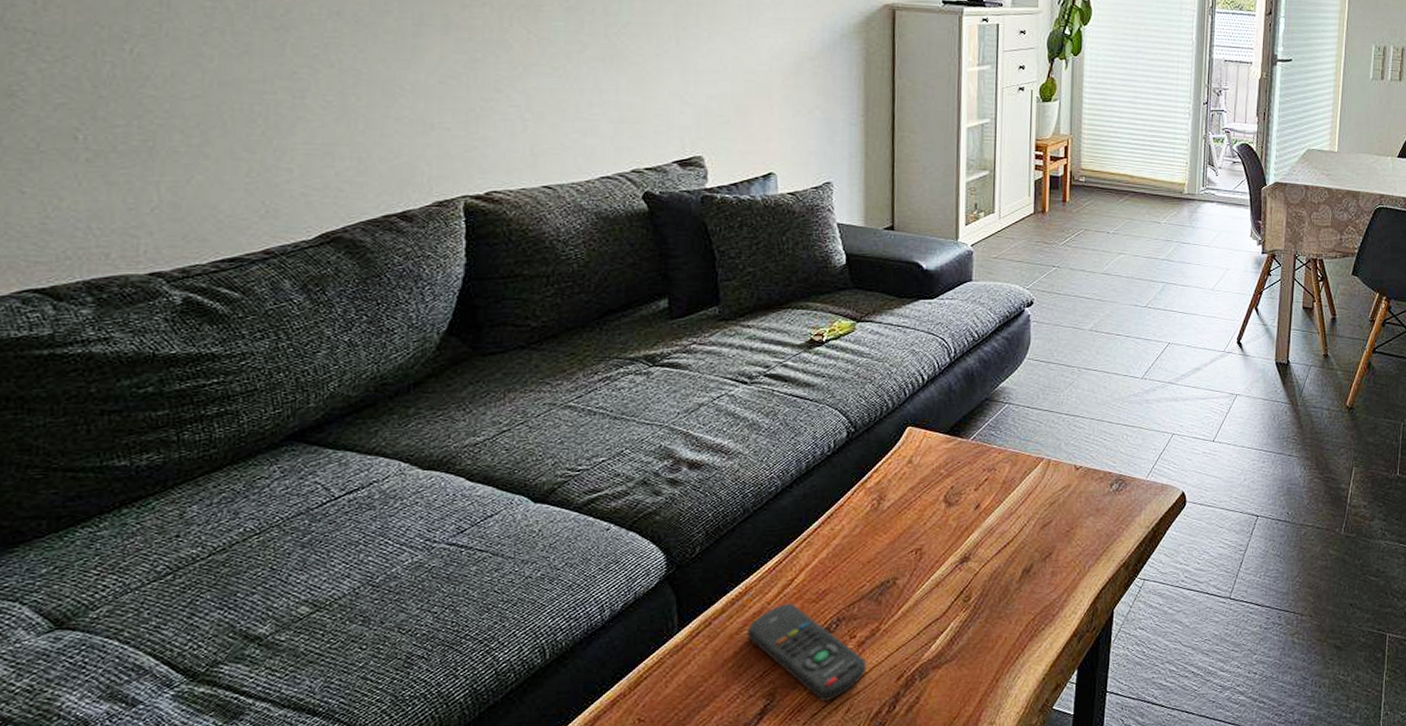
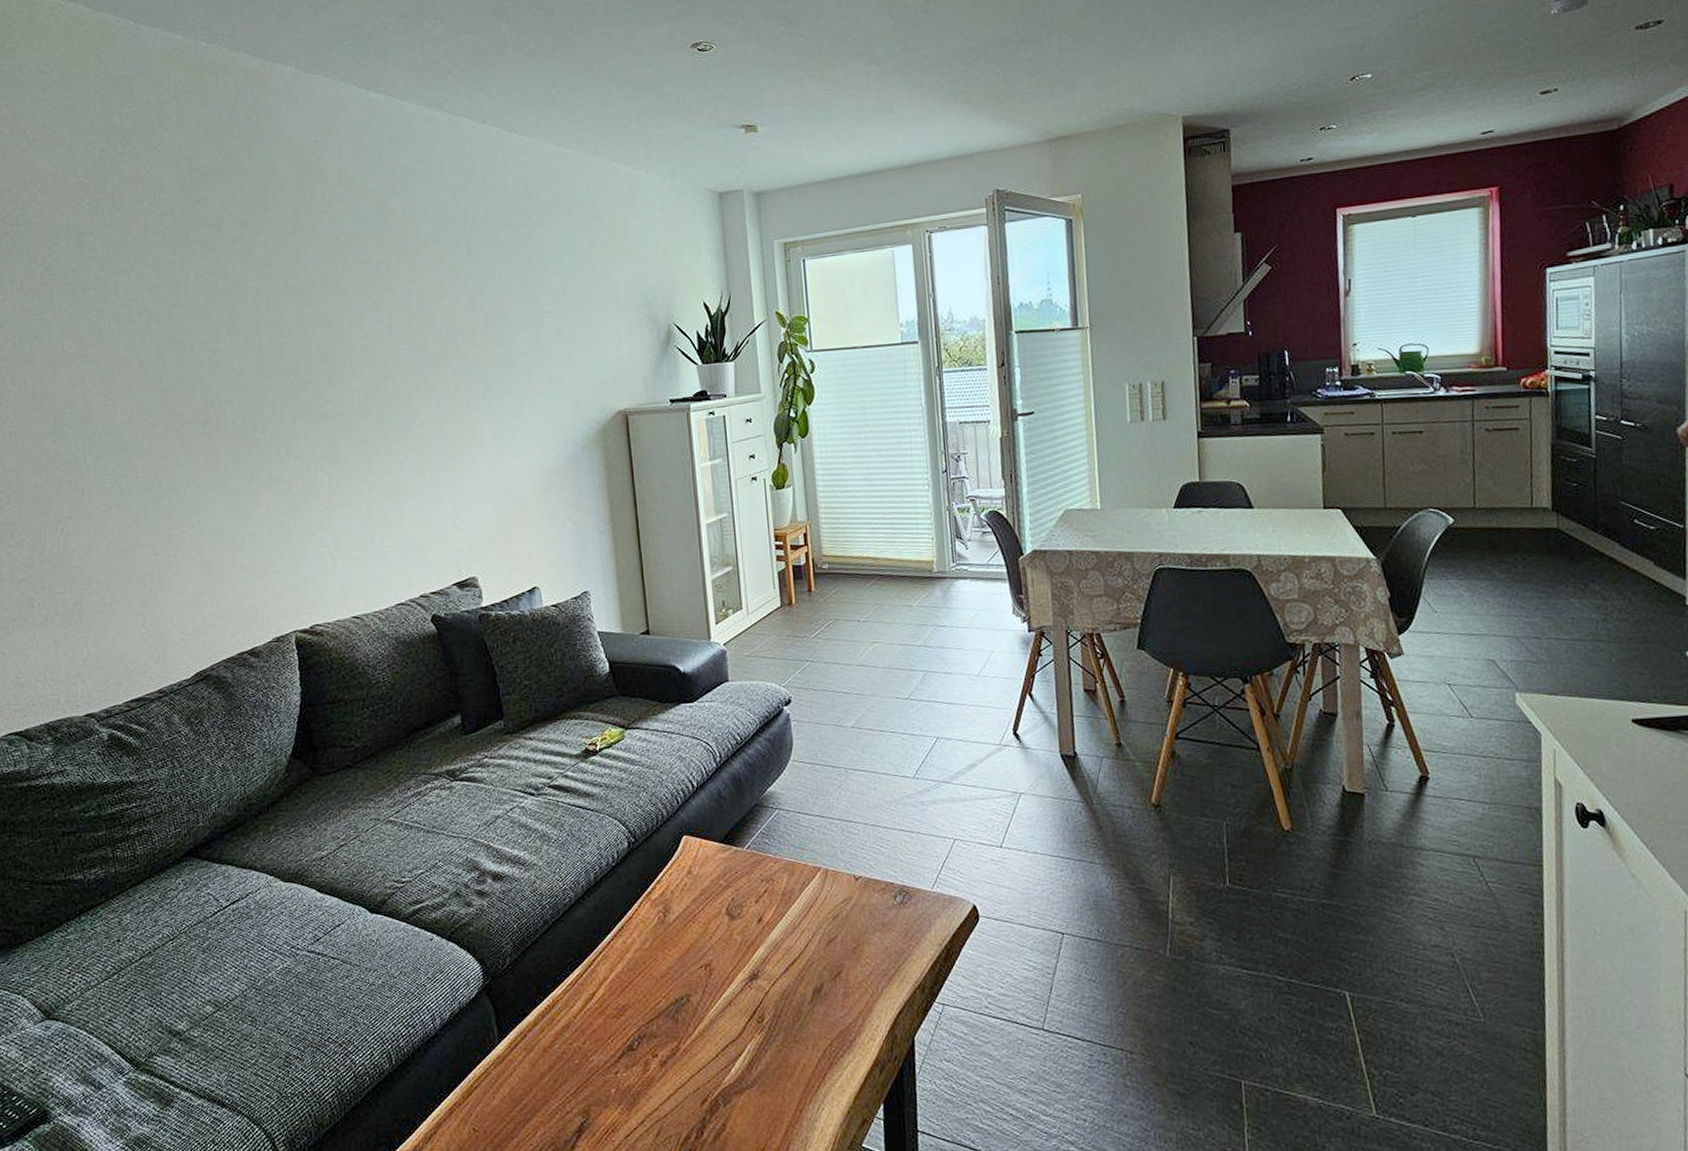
remote control: present [747,602,867,701] -> none [558,1017,671,1122]

